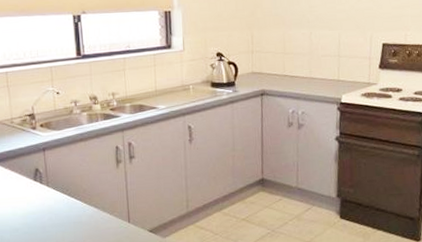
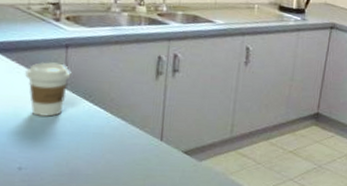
coffee cup: none [16,165,50,213] -> present [25,62,72,117]

